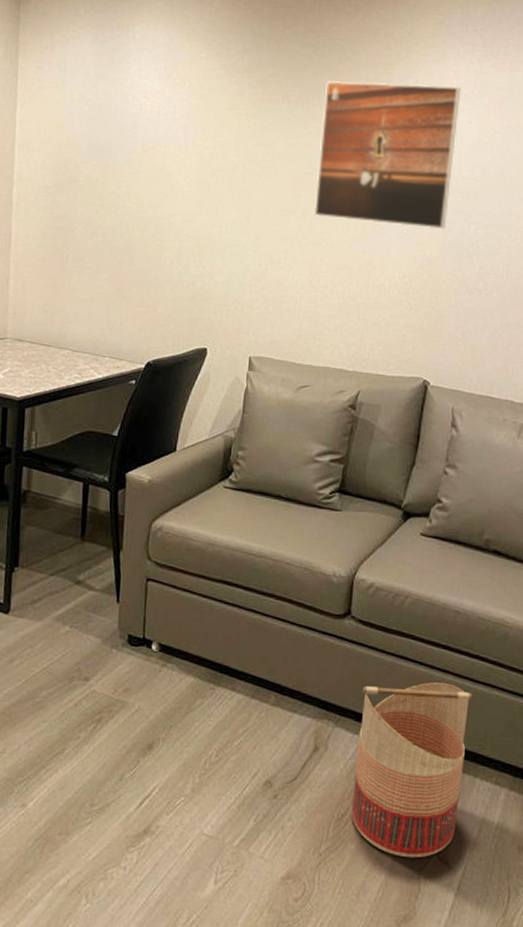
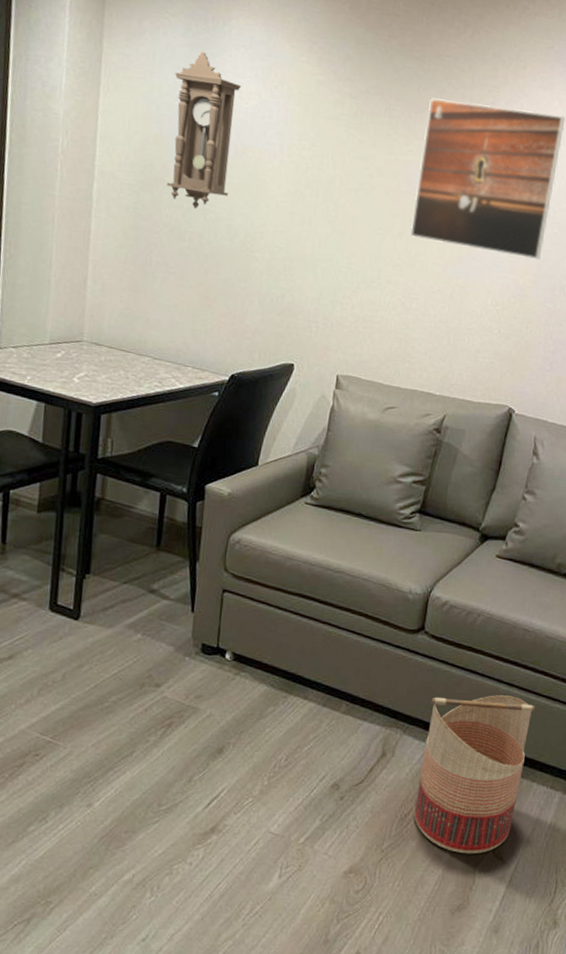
pendulum clock: none [79,57,147,205] -> present [166,51,242,209]

